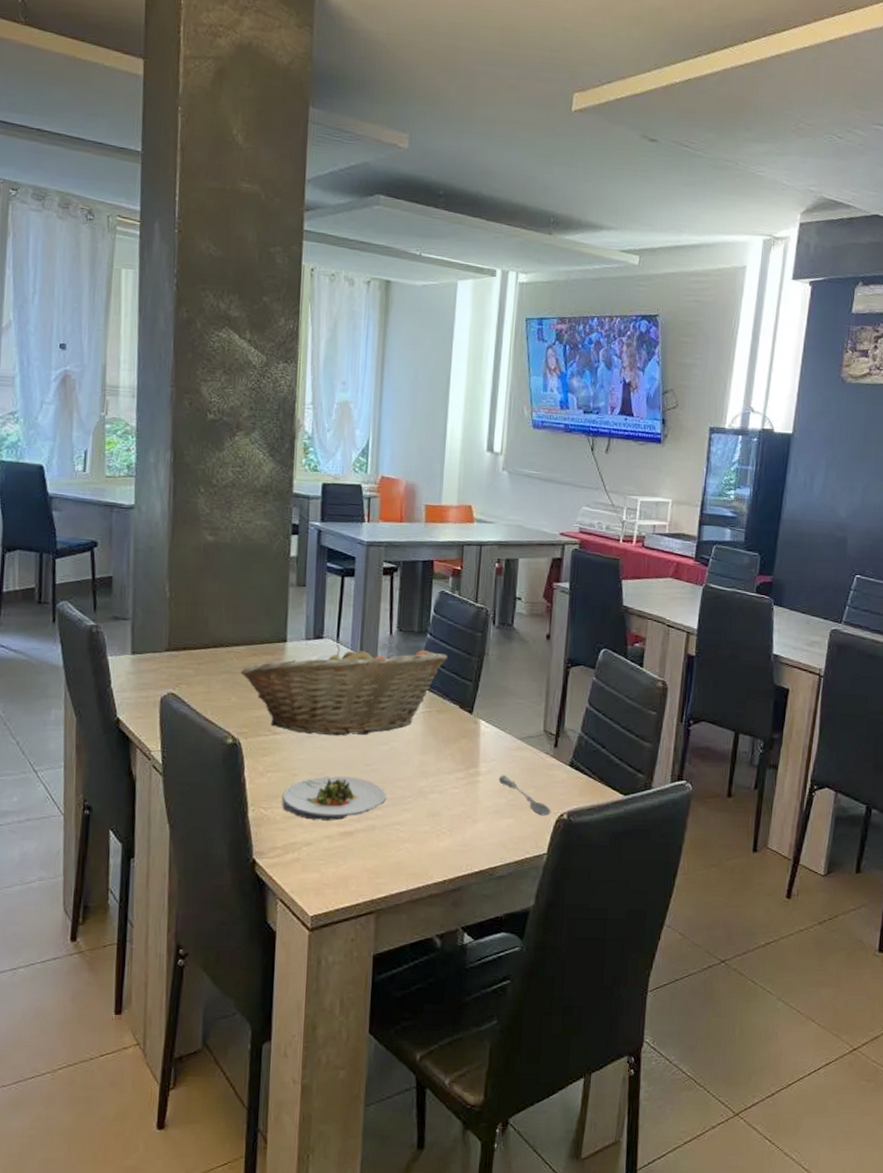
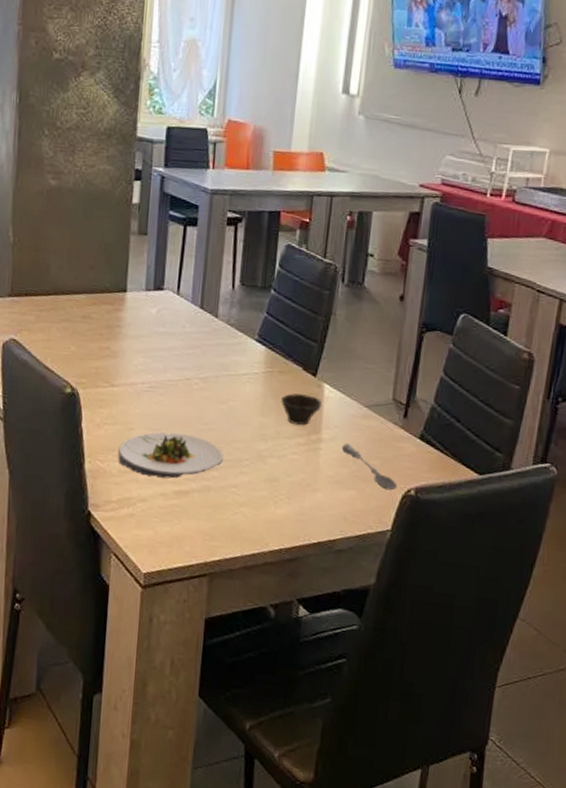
fruit basket: present [240,643,447,736] -> none [80,296,292,392]
cup: none [440,731,479,761] -> present [281,393,323,426]

